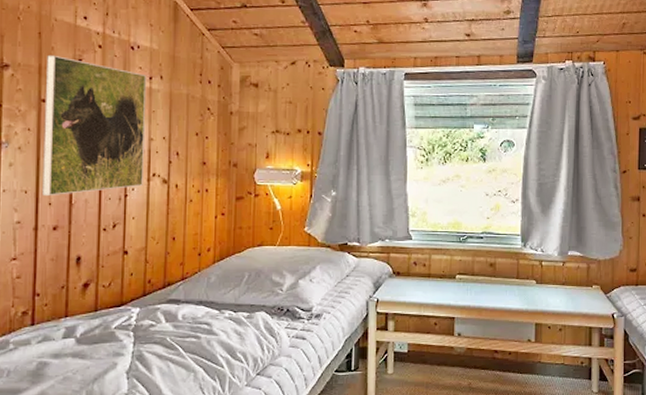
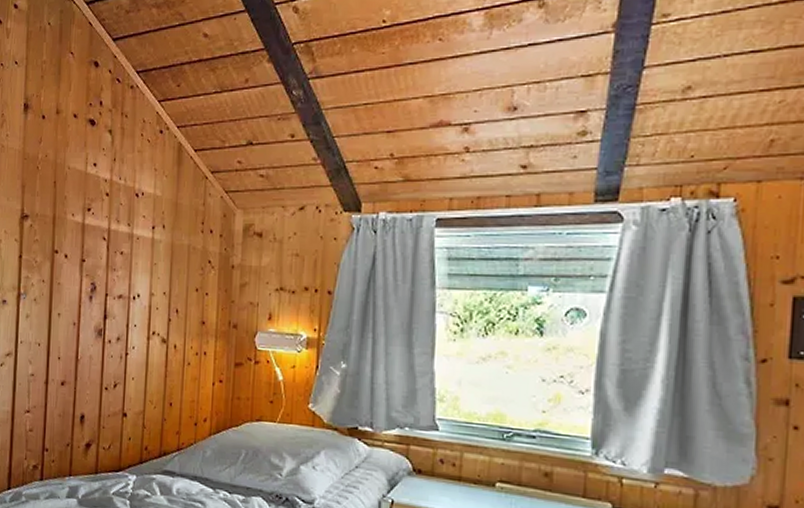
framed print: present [42,54,147,197] -> none [53,204,150,351]

